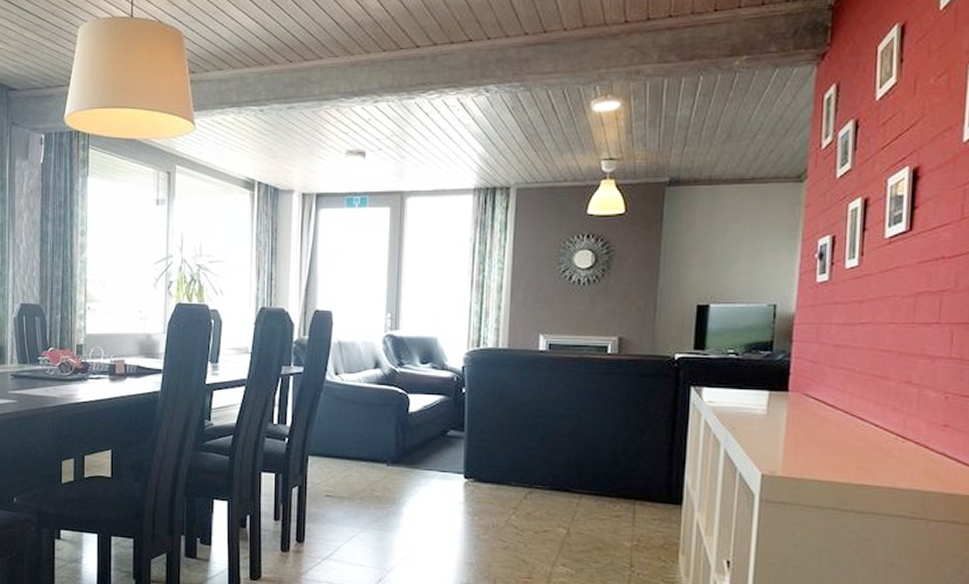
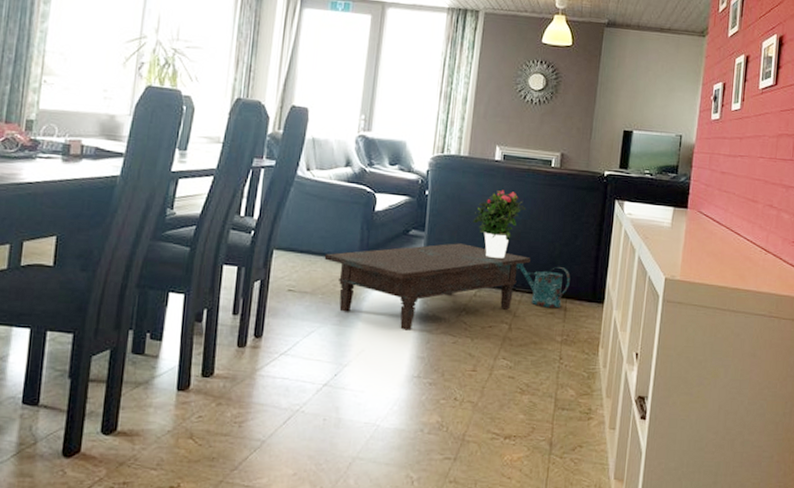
coffee table: none [359,442,588,535] -> present [324,243,530,331]
potted flower: none [518,382,580,457] -> present [473,189,527,258]
watering can: none [572,461,638,511] -> present [516,262,570,309]

